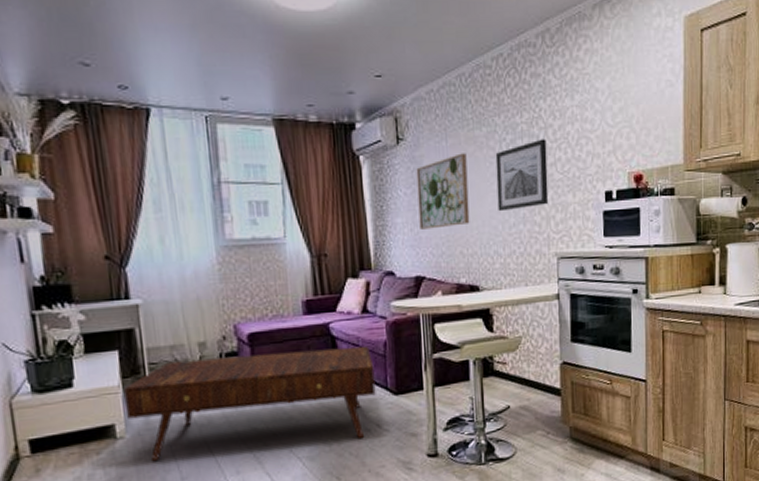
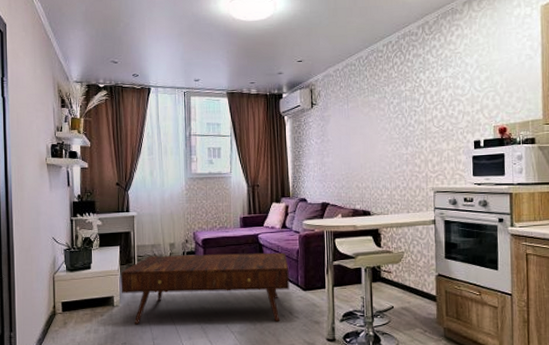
wall art: present [416,153,470,229] -> none [325,113,364,168]
wall art: present [495,139,549,212] -> none [385,101,427,156]

